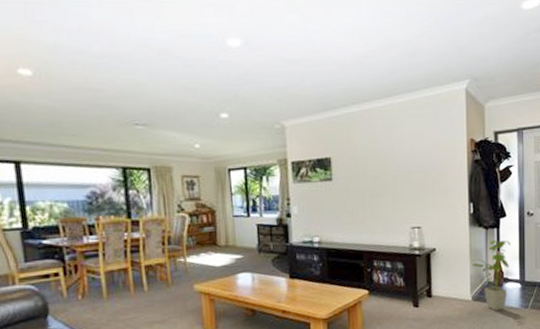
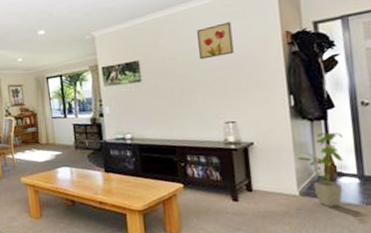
wall art: none [390,124,424,161] -> present [197,22,234,60]

